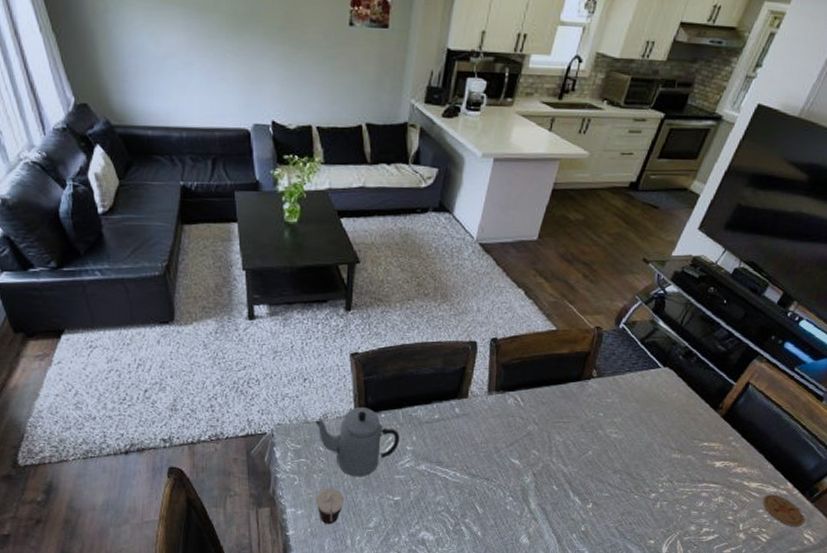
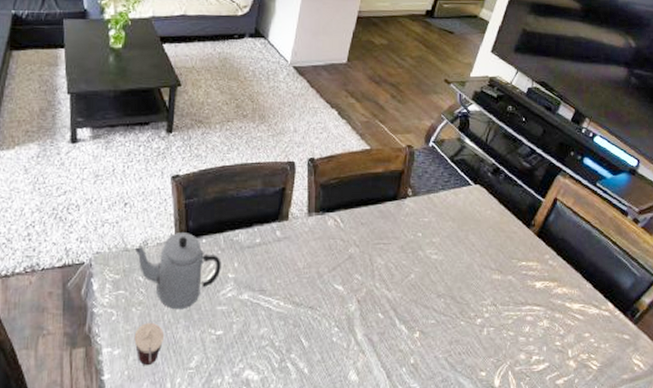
coaster: present [763,494,805,527] -> none [587,316,631,352]

